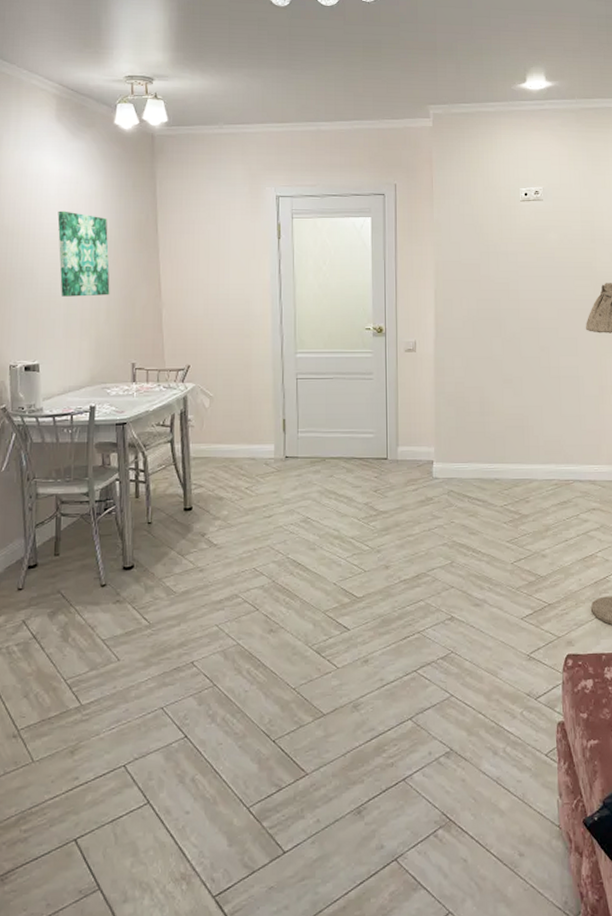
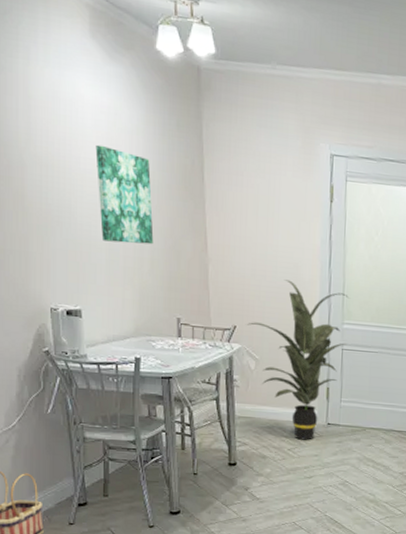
indoor plant: none [200,316,300,477] -> present [246,280,348,440]

